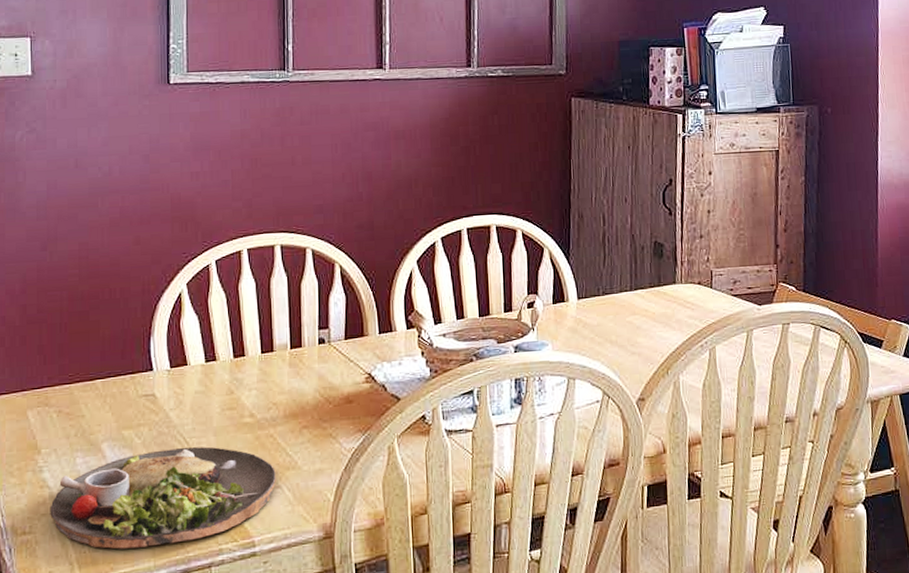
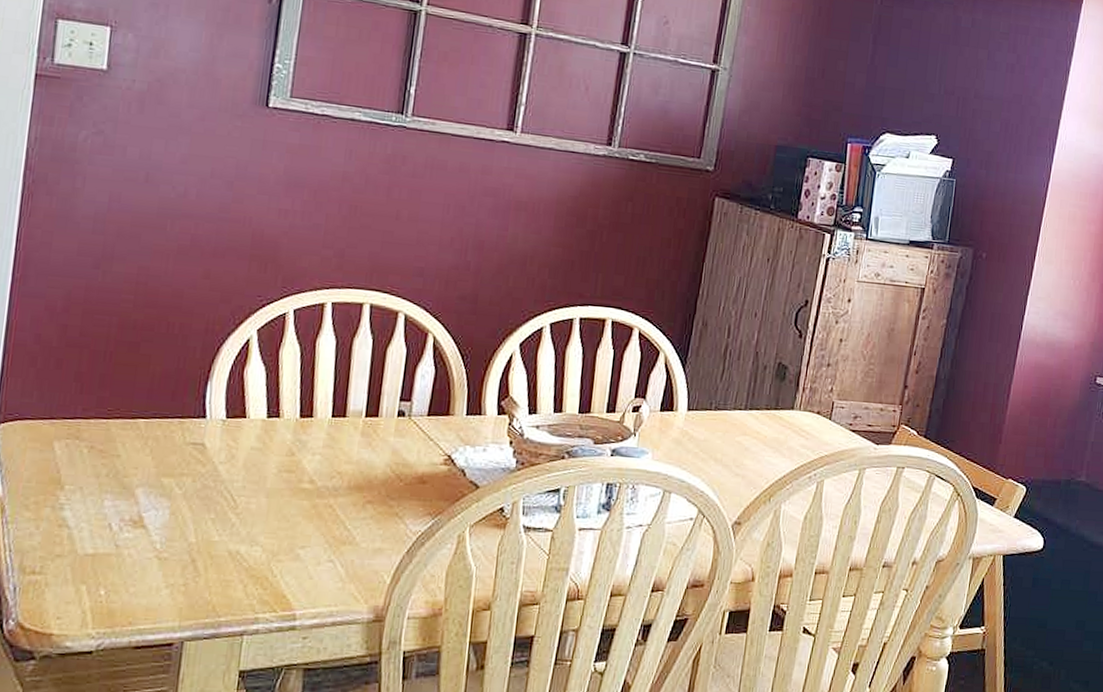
dinner plate: present [50,447,276,549] -> none [66,504,330,605]

